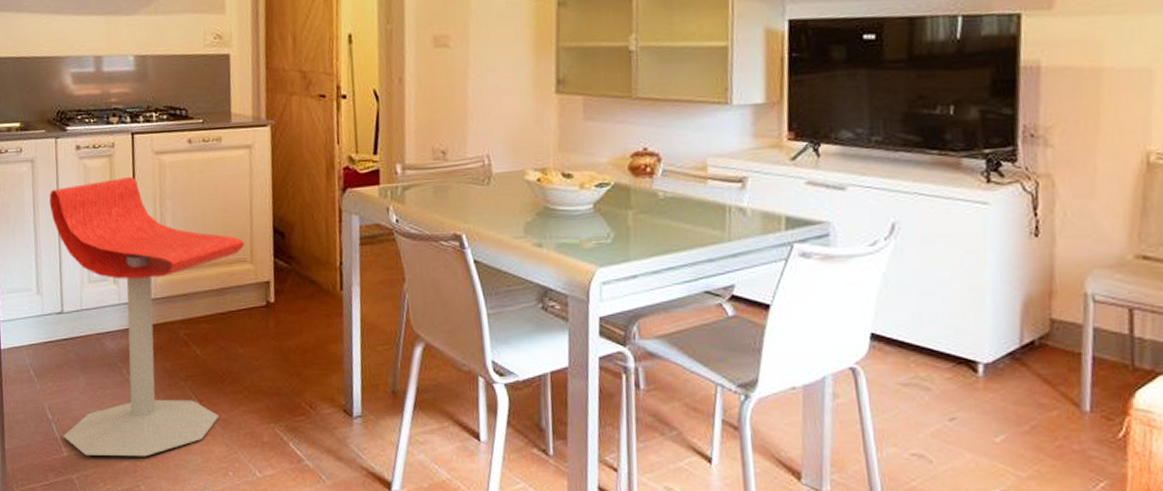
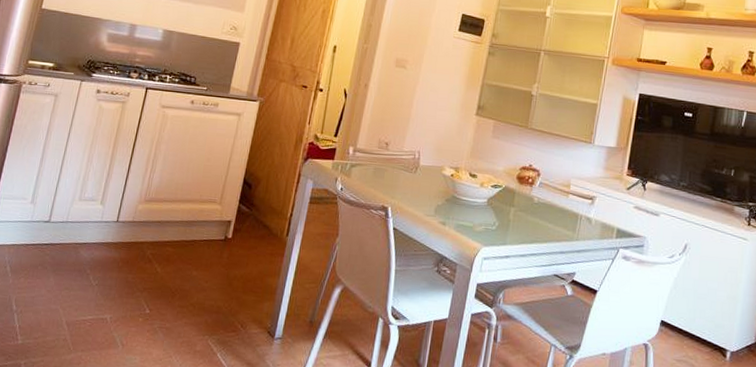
stool: present [49,176,245,457] -> none [21,120,218,352]

